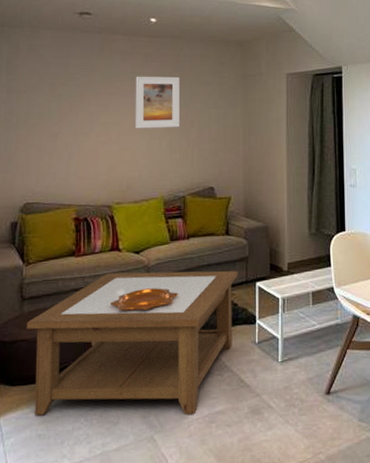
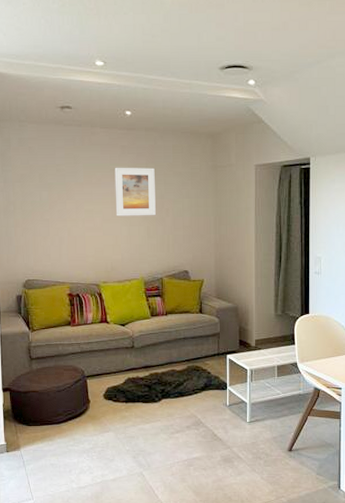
coffee table: present [27,270,238,416] -> none [36,341,211,459]
decorative bowl: present [109,288,178,311] -> none [101,355,159,374]

